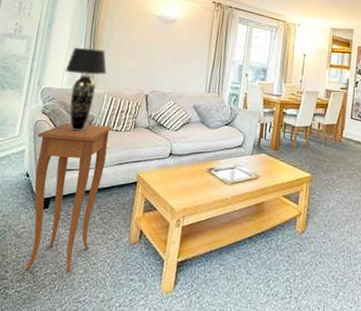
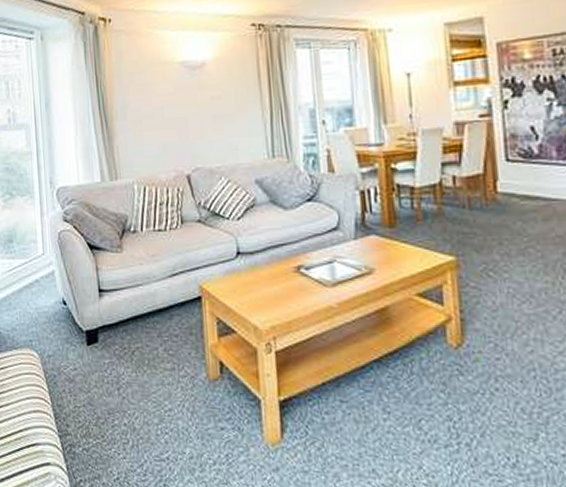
side table: present [25,123,113,272] -> none [64,225,158,423]
table lamp: present [65,47,107,131] -> none [78,124,129,238]

